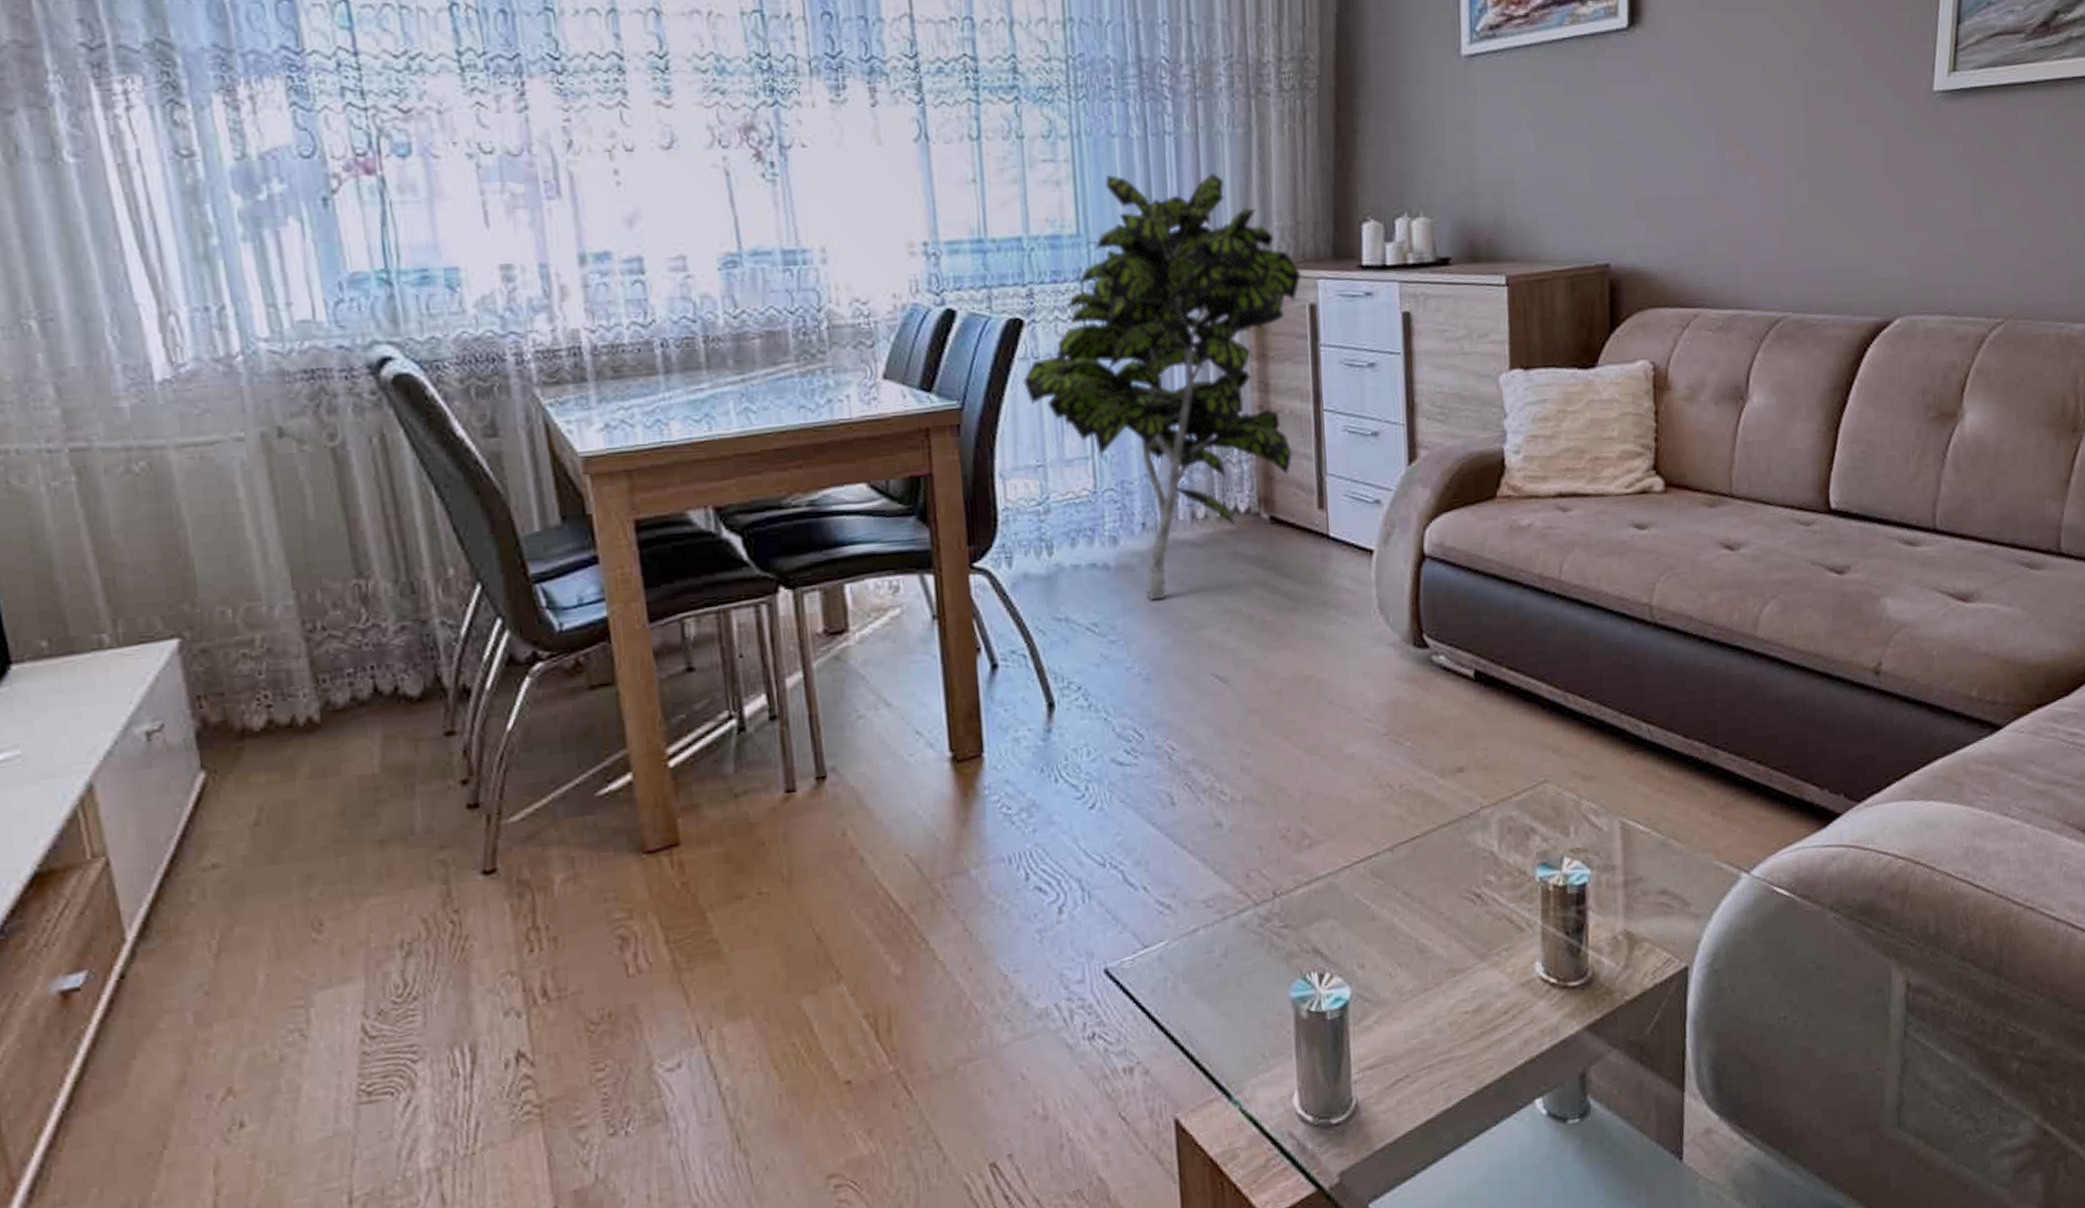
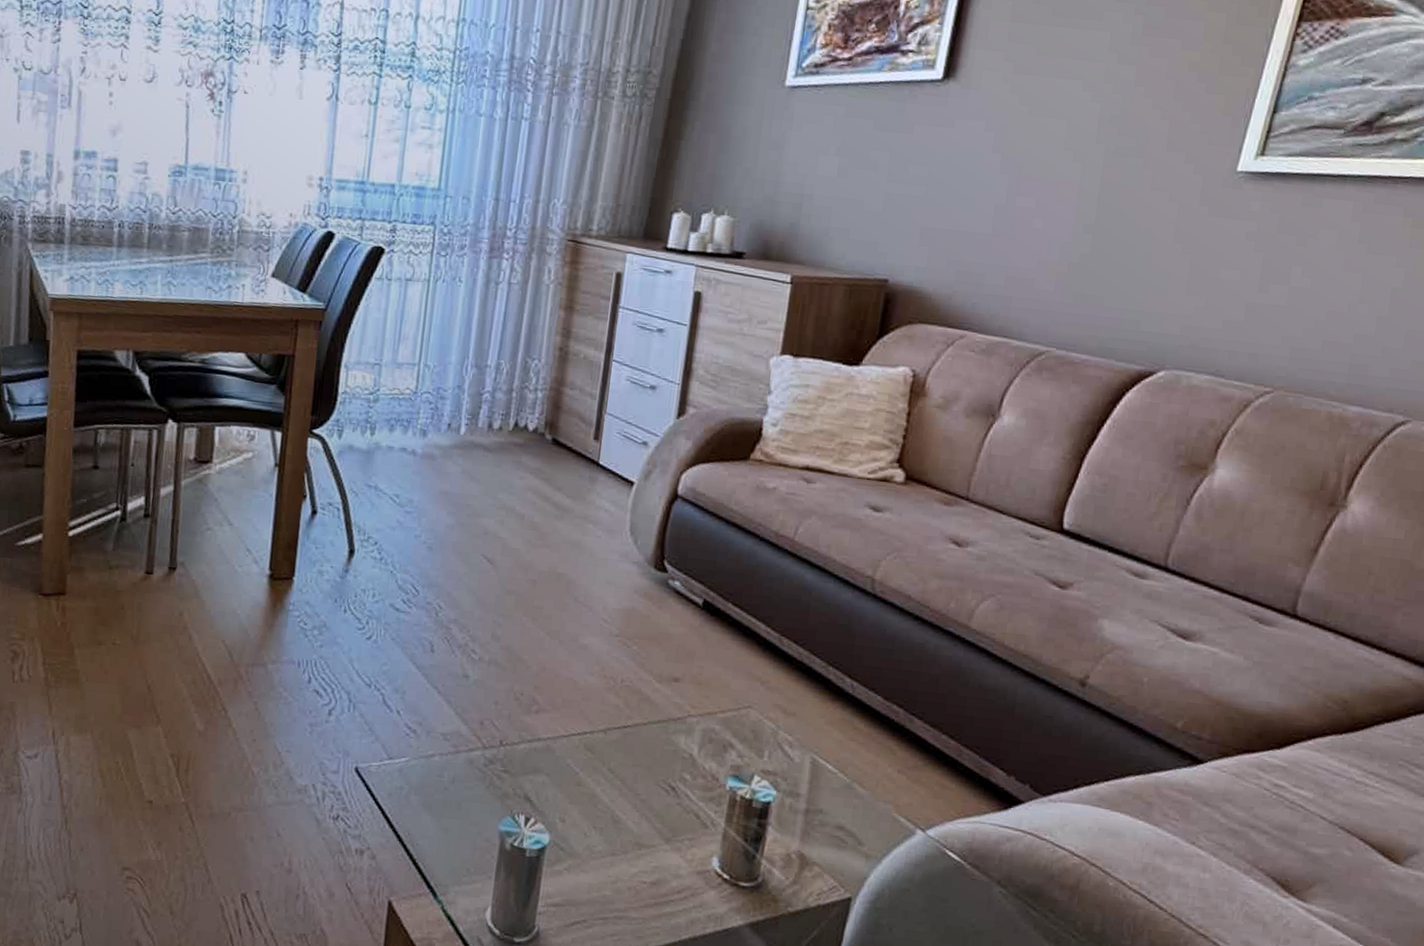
indoor plant: present [1023,172,1301,601] -> none [376,145,614,488]

